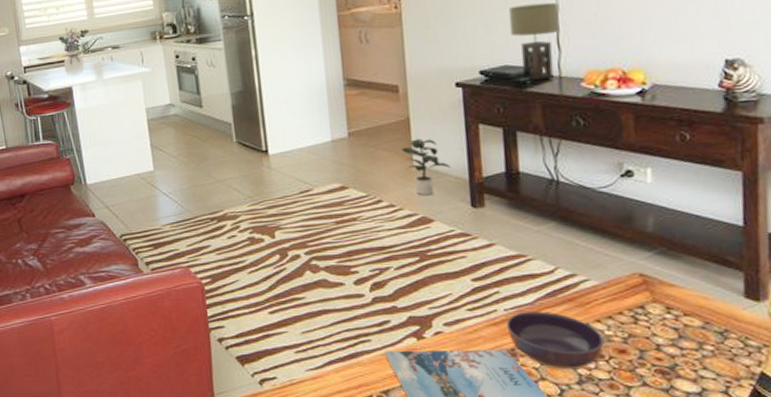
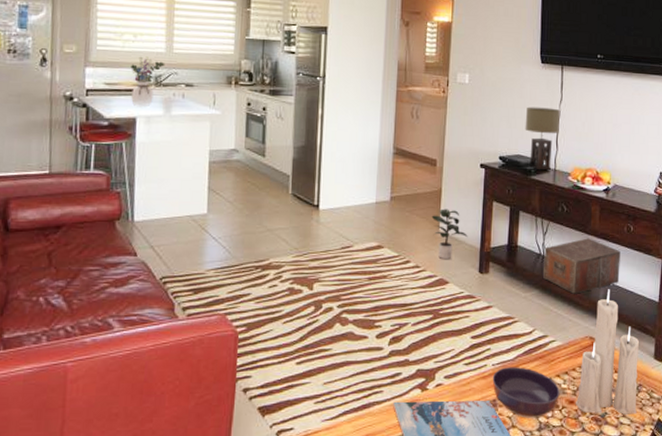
decorative box: none [558,154,677,224] -> present [543,238,620,294]
candle: none [627,214,725,367] -> present [575,289,640,415]

